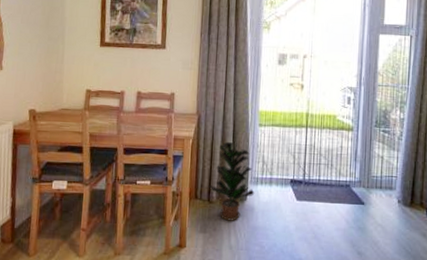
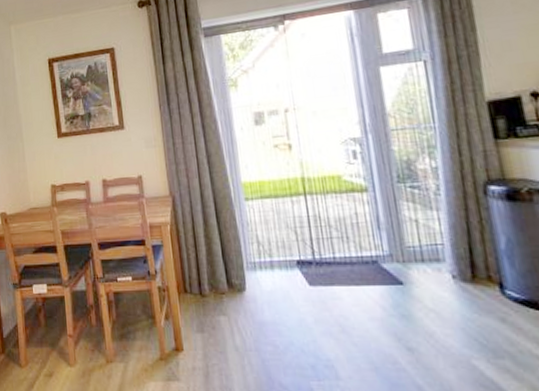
potted plant: present [208,142,255,221] -> none [197,223,255,317]

